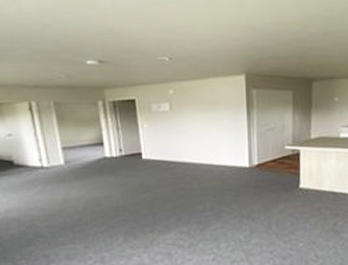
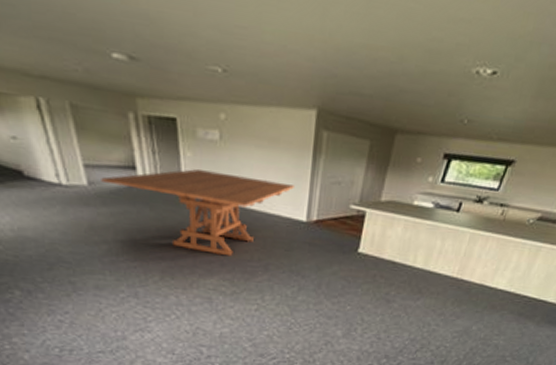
dining table: none [75,136,235,210] -> present [101,169,294,257]

